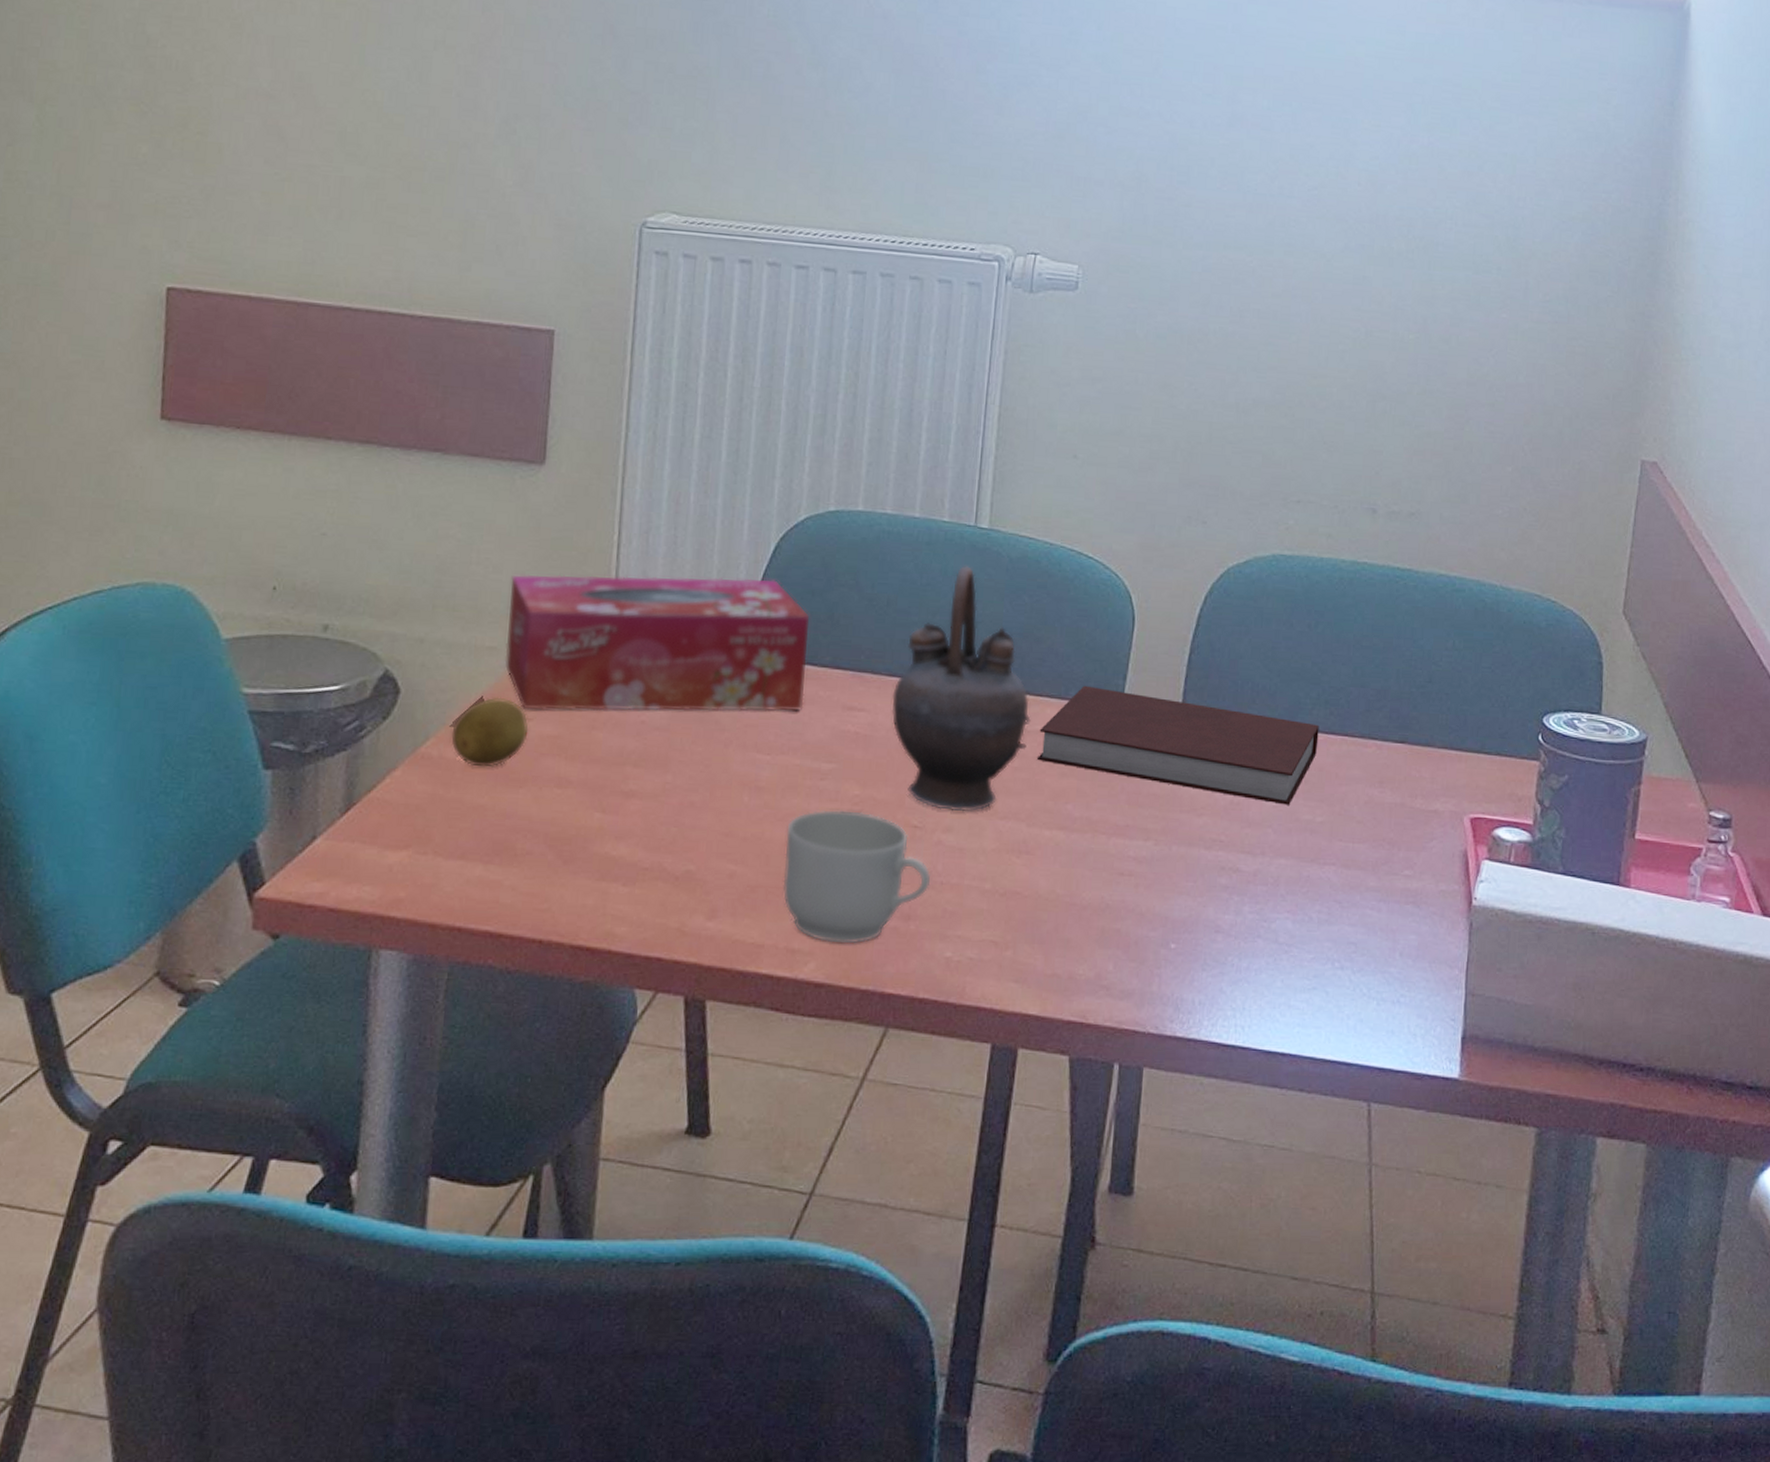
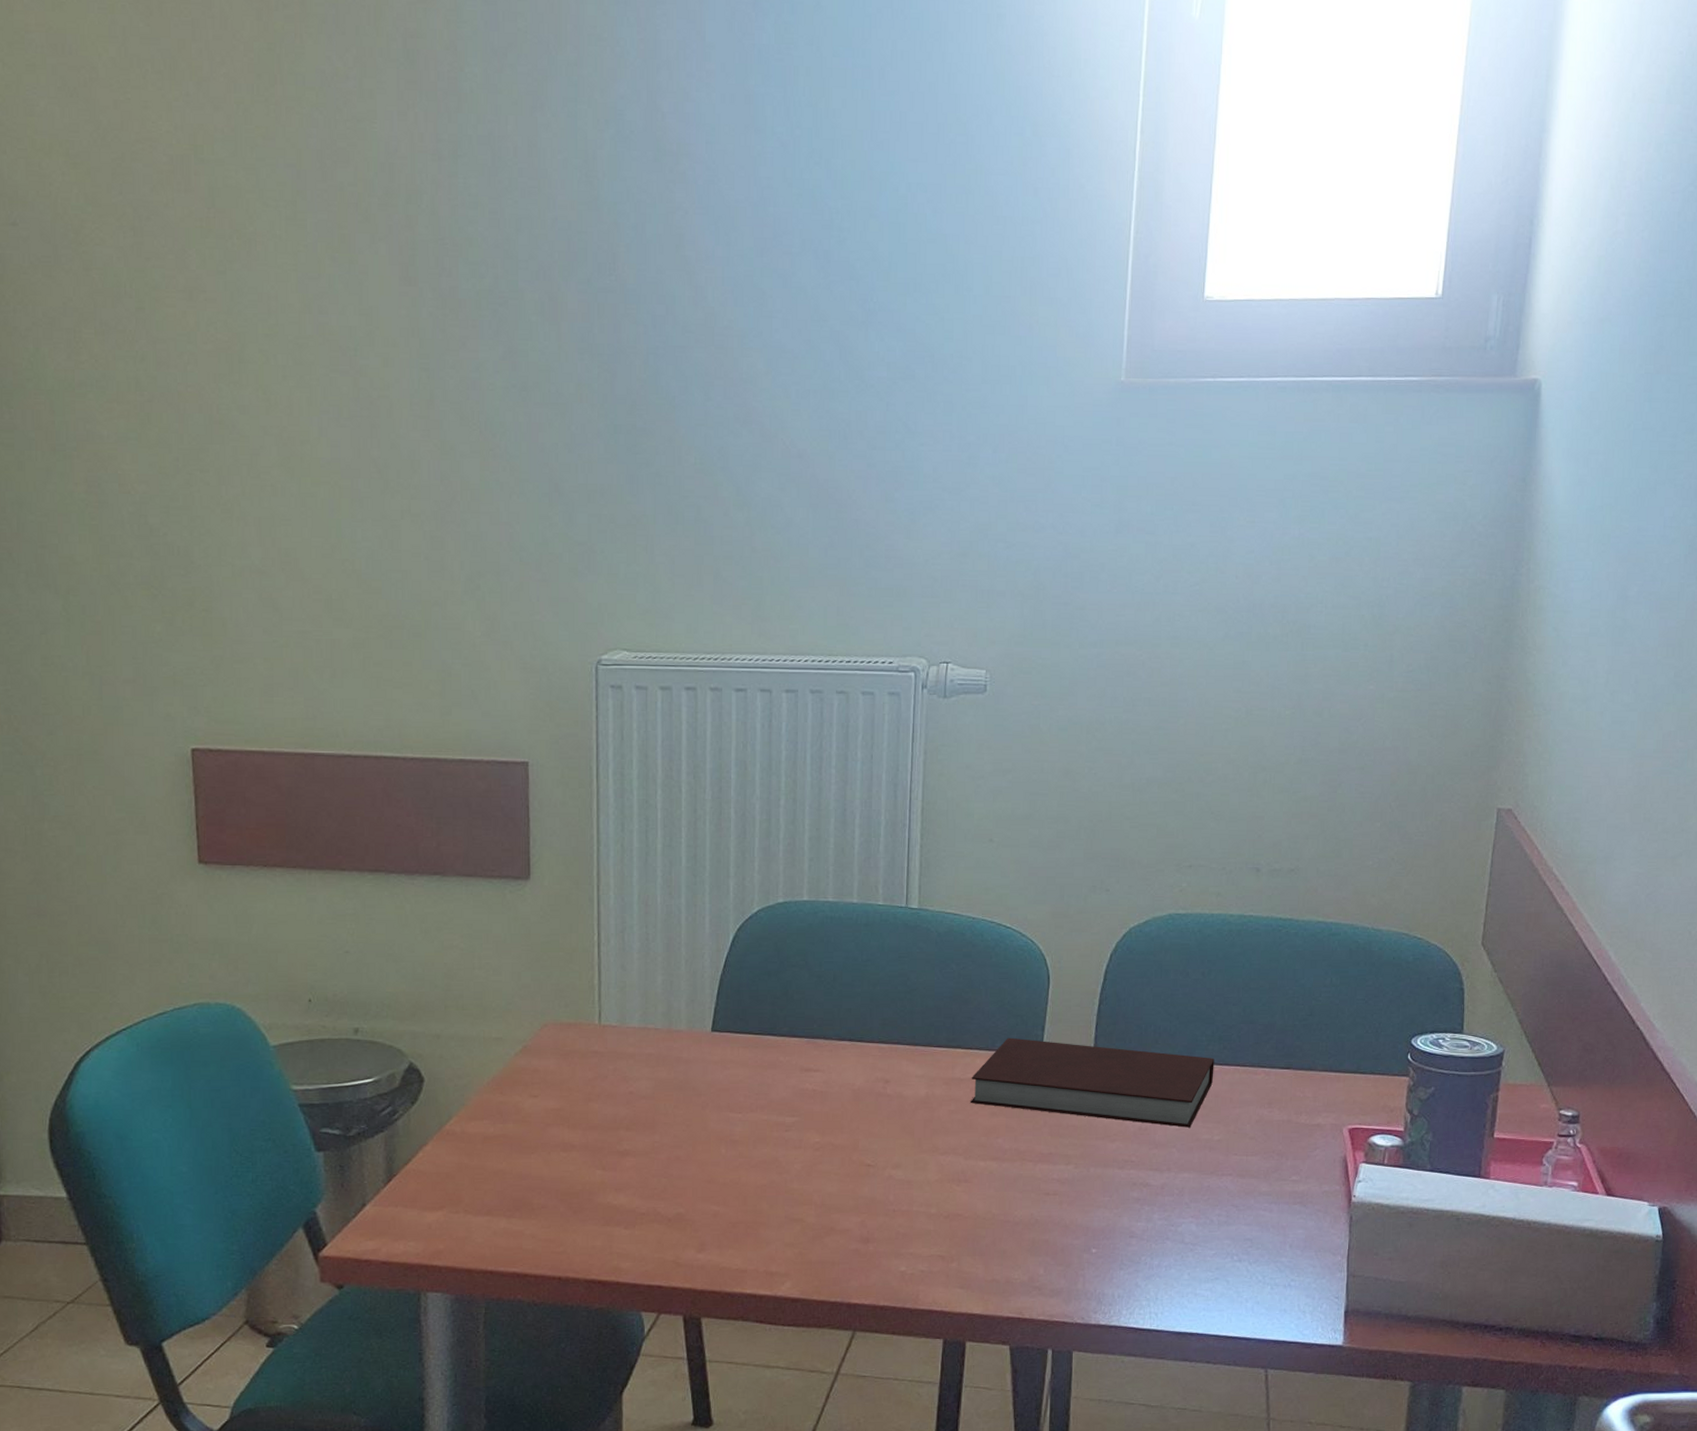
fruit: present [451,697,529,768] -> none [470,1079,535,1139]
tissue box: present [505,574,810,712] -> none [509,965,768,1088]
mug: present [782,810,931,944] -> none [759,1155,885,1265]
teapot: present [891,565,1031,812] -> none [843,941,963,1151]

